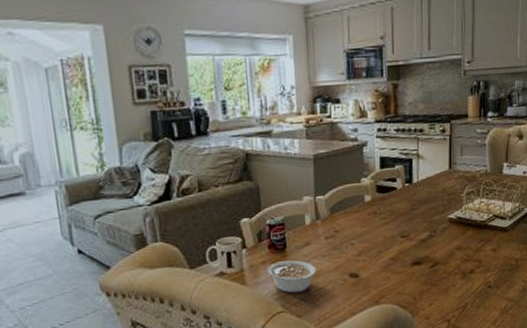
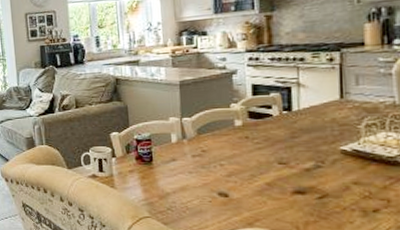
legume: present [267,260,317,293] -> none [134,172,184,202]

